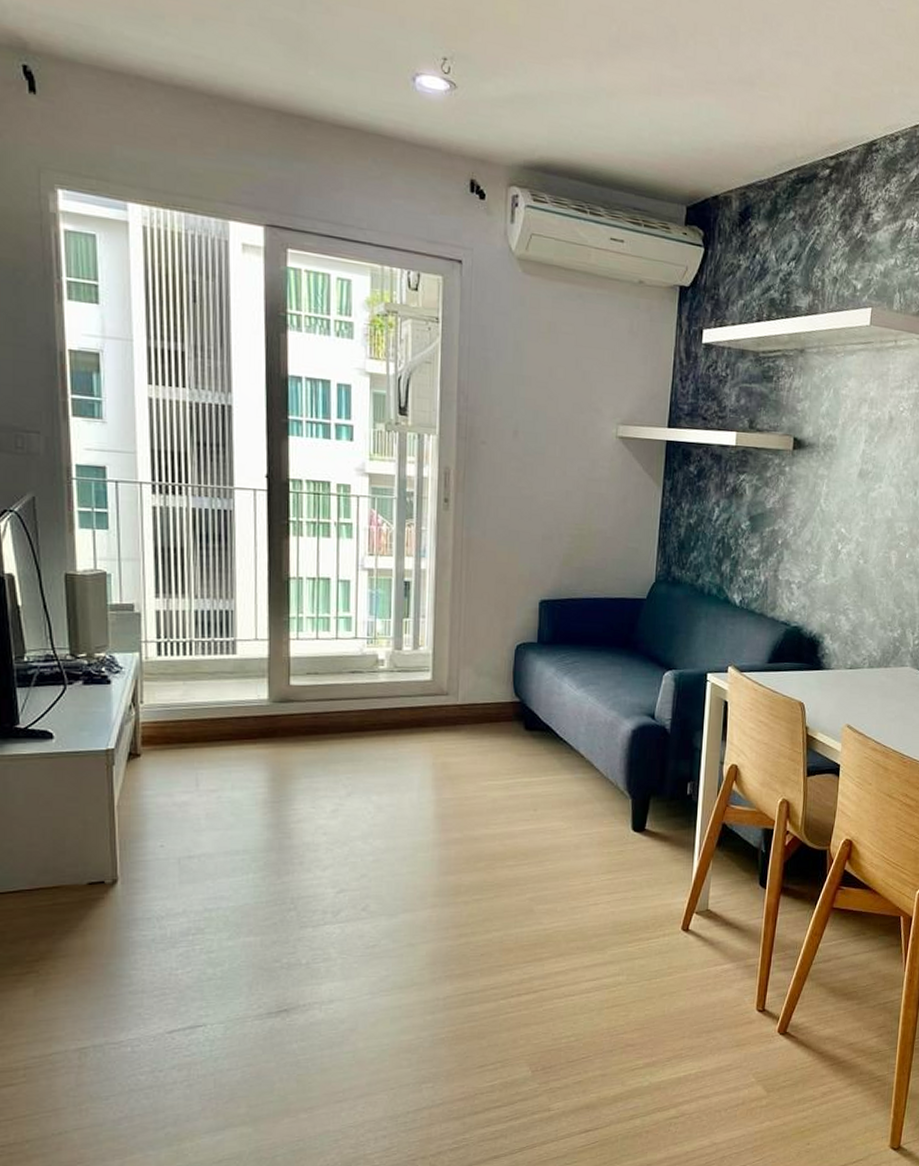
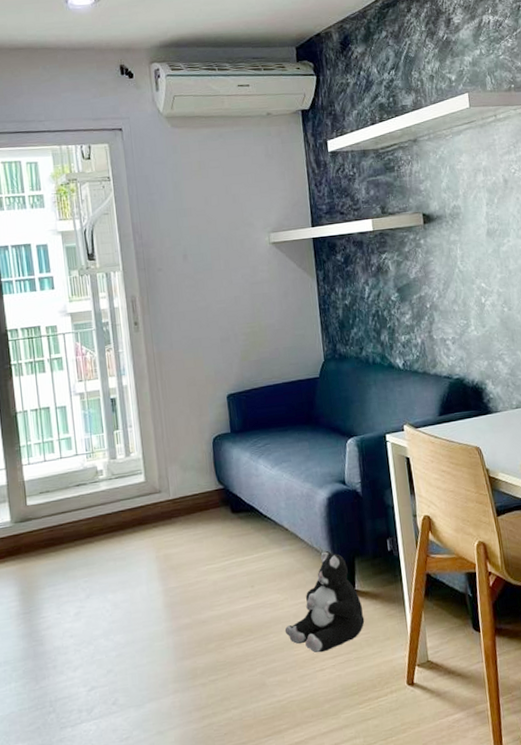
plush toy: none [562,784,650,887] -> present [284,550,365,653]

